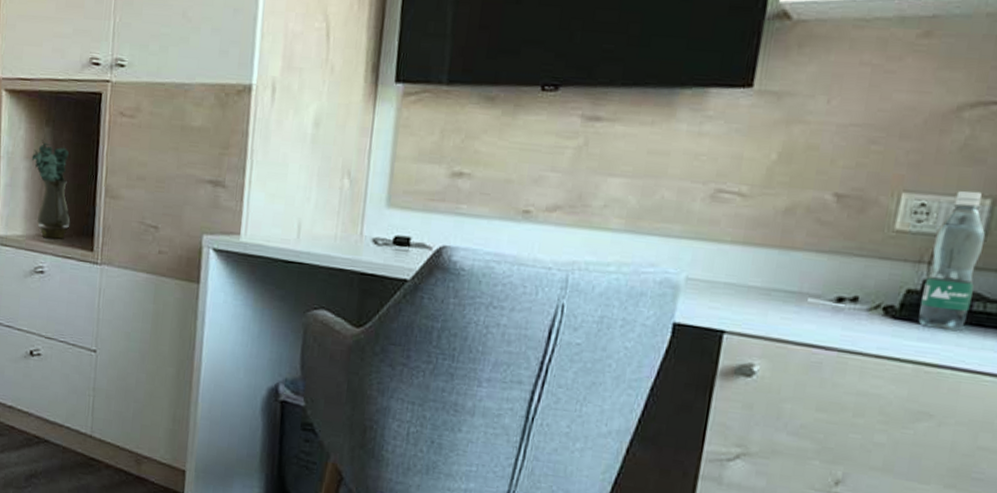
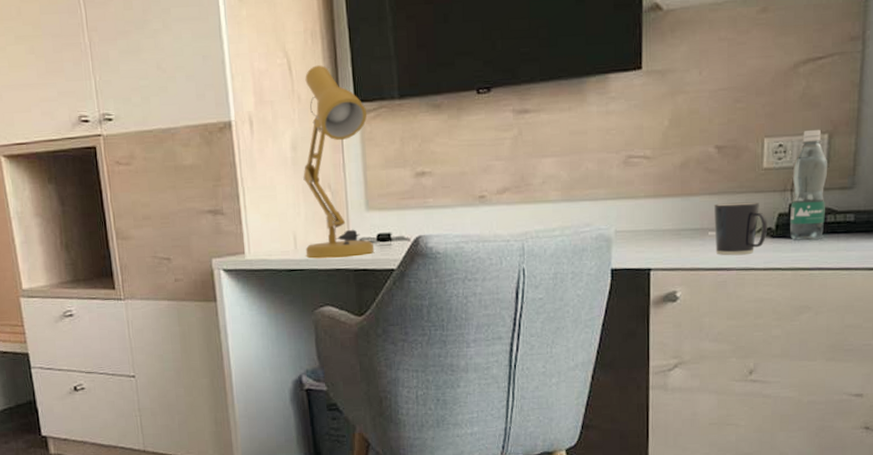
vase: present [31,140,71,239] -> none [41,196,89,284]
desk lamp: none [308,34,407,258] -> present [303,65,375,258]
mug: none [813,264,890,335] -> present [713,202,767,256]

